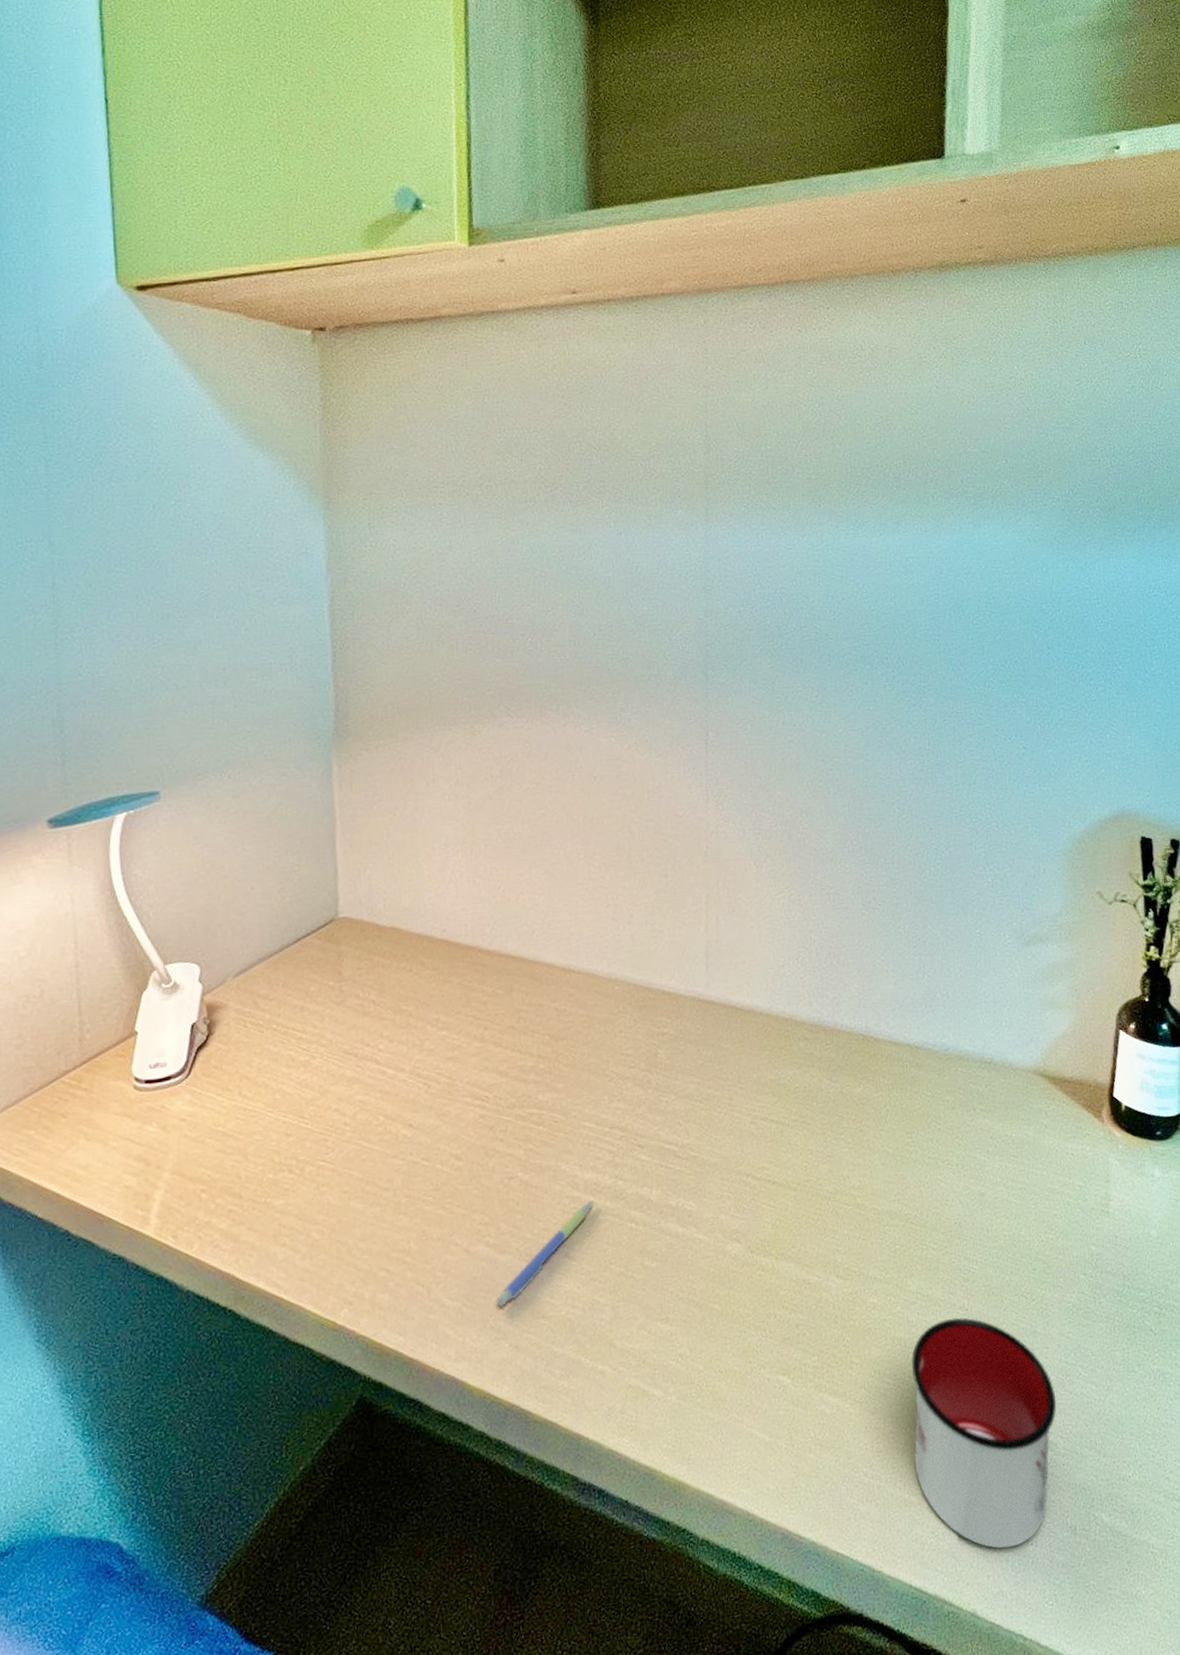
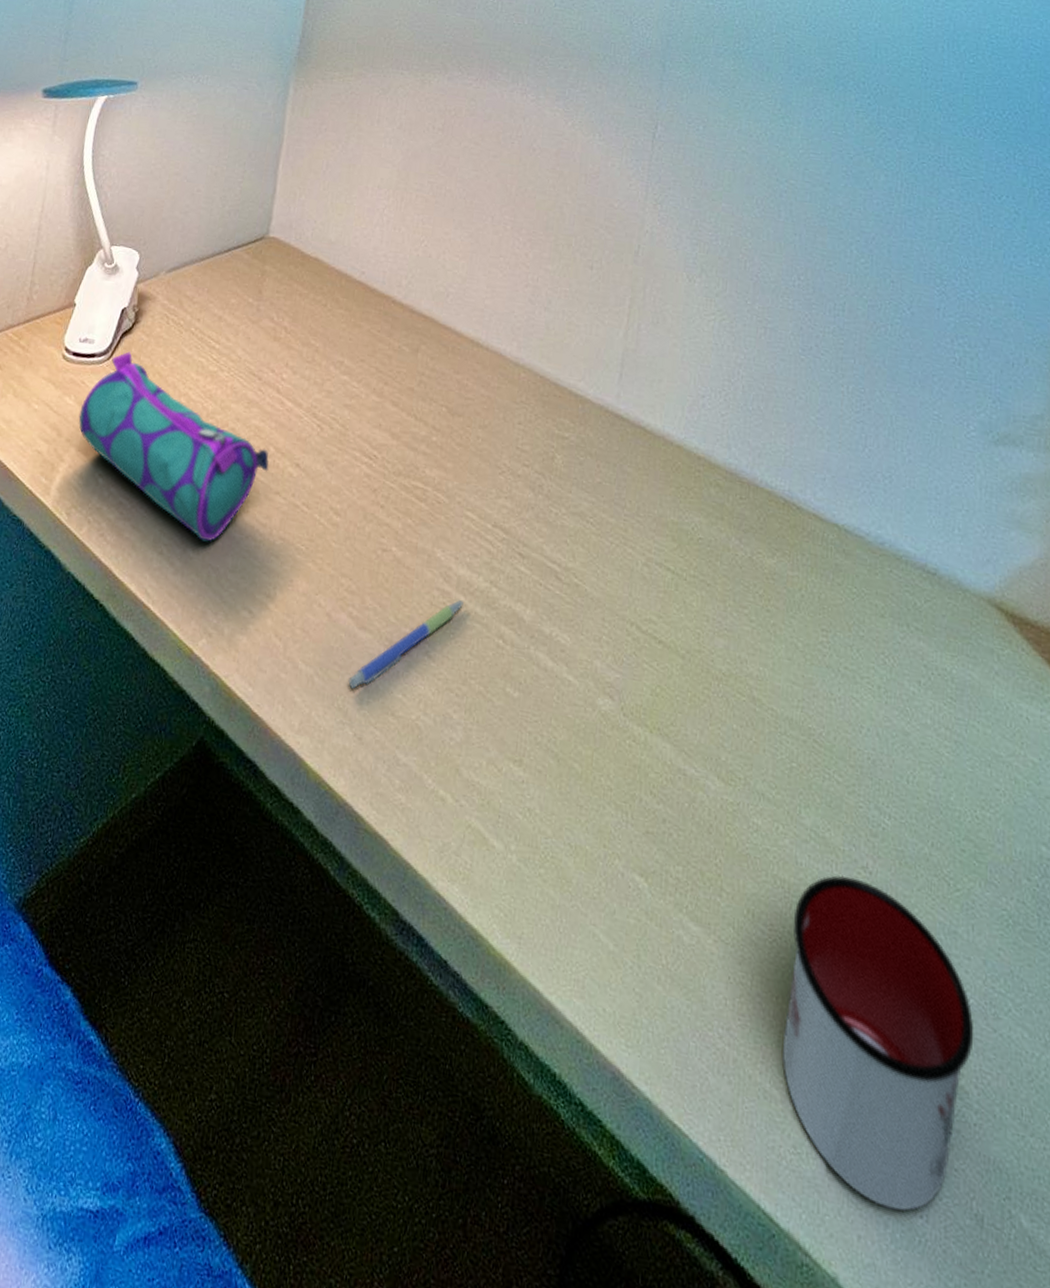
pencil case: none [165,1064,381,1221] -> present [78,351,269,542]

